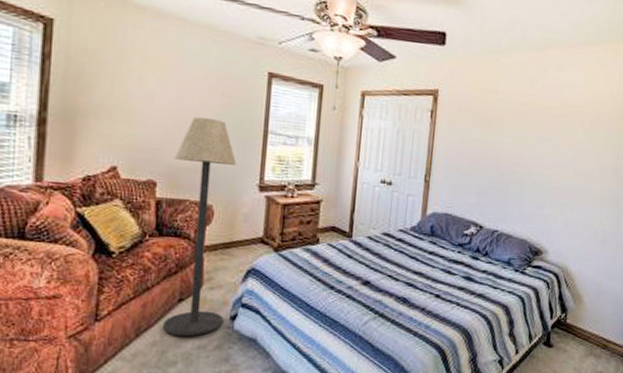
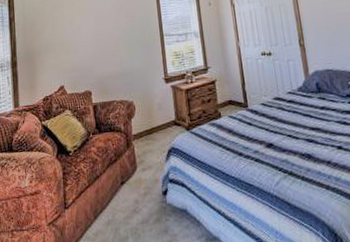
floor lamp: present [163,117,237,337] -> none [100,34,158,215]

